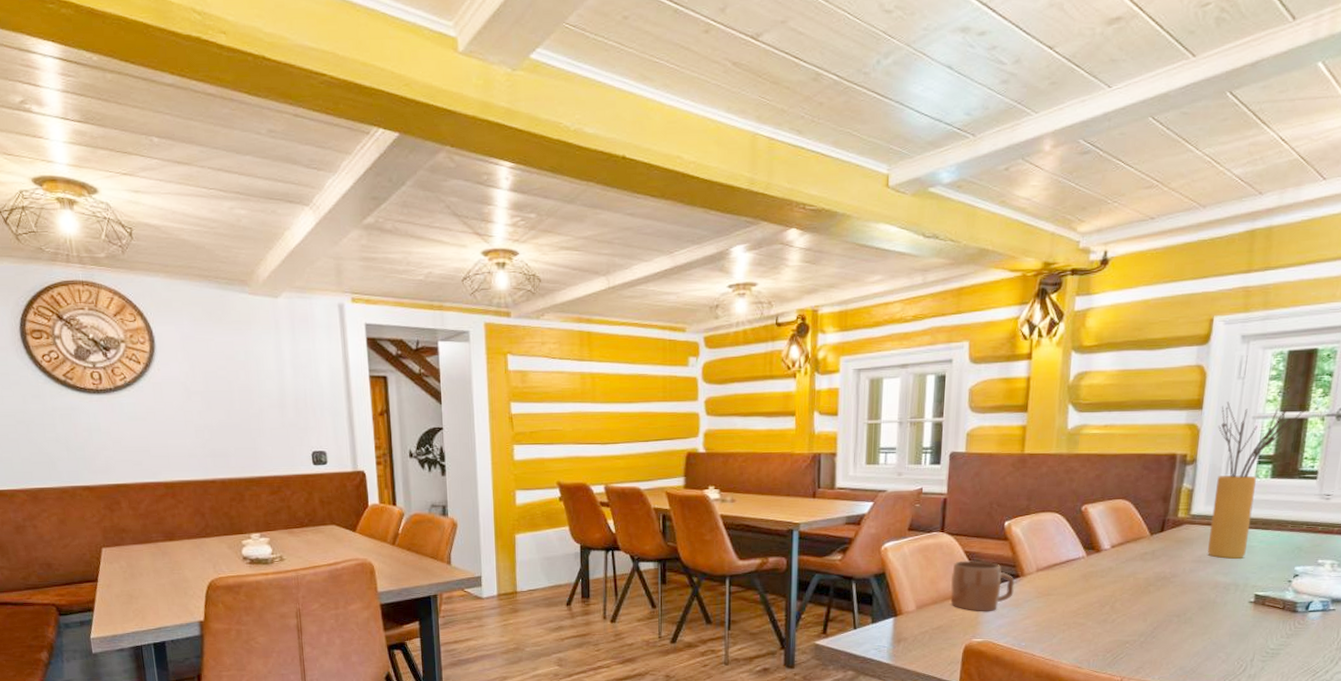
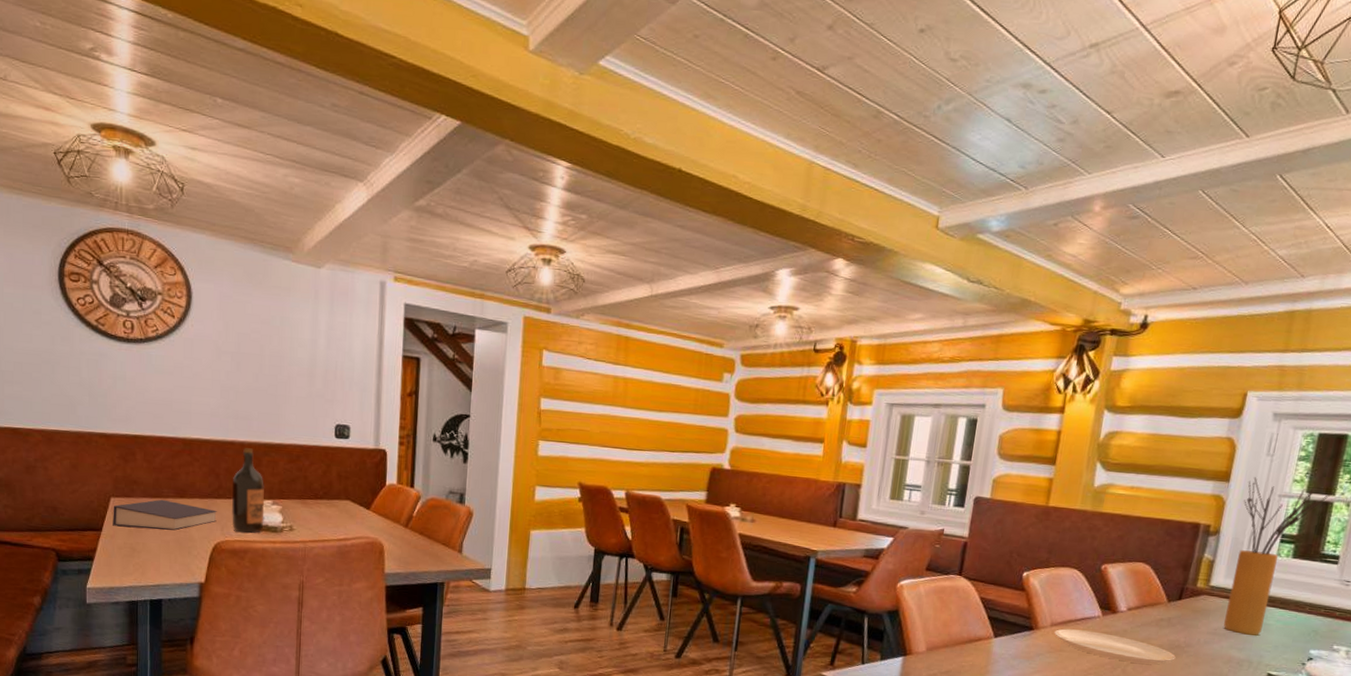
book: none [105,544,208,576] -> present [113,499,217,531]
wine bottle: none [217,484,254,569] -> present [231,448,265,534]
mug: present [950,560,1015,611] -> none [962,606,1028,661]
plate: none [1040,572,1163,599] -> present [1054,628,1176,665]

